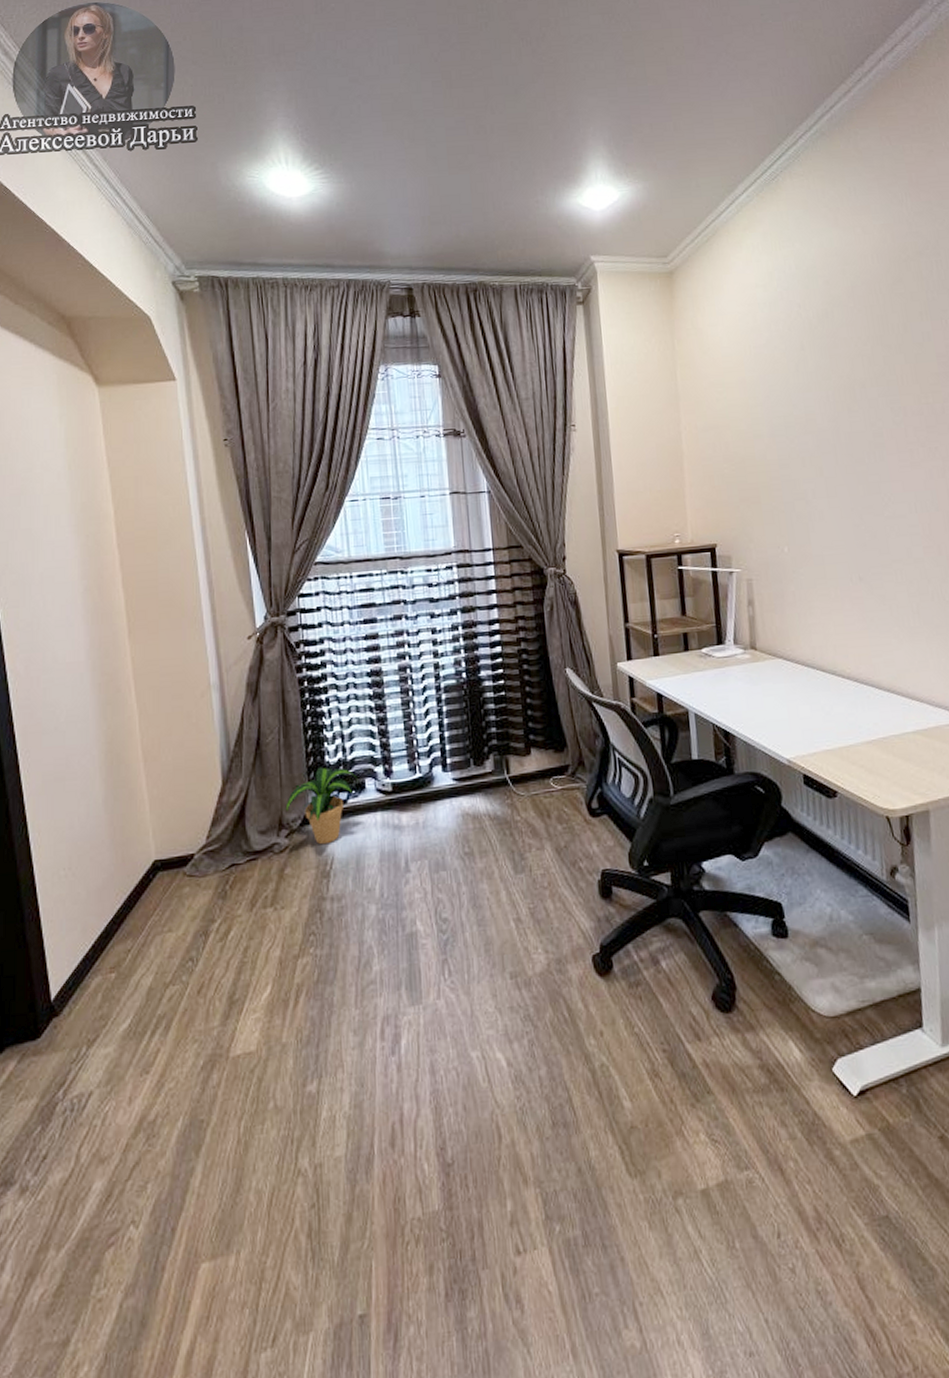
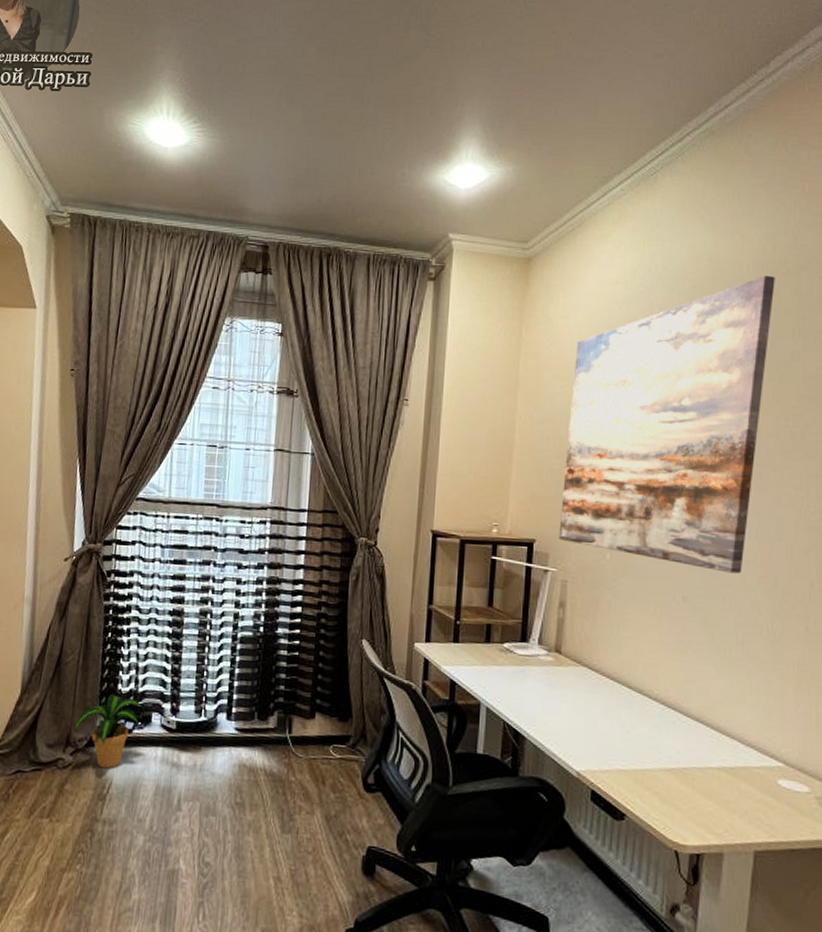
wall art: none [727,264,908,549] -> present [559,275,775,574]

